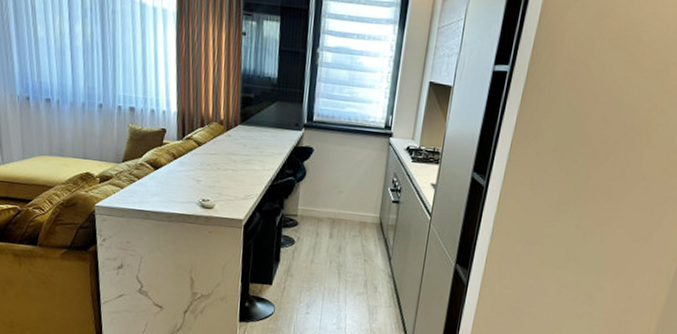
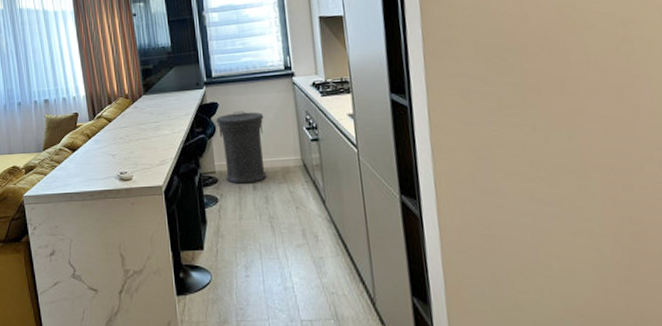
trash can: none [305,160,355,232] -> present [216,110,267,184]

